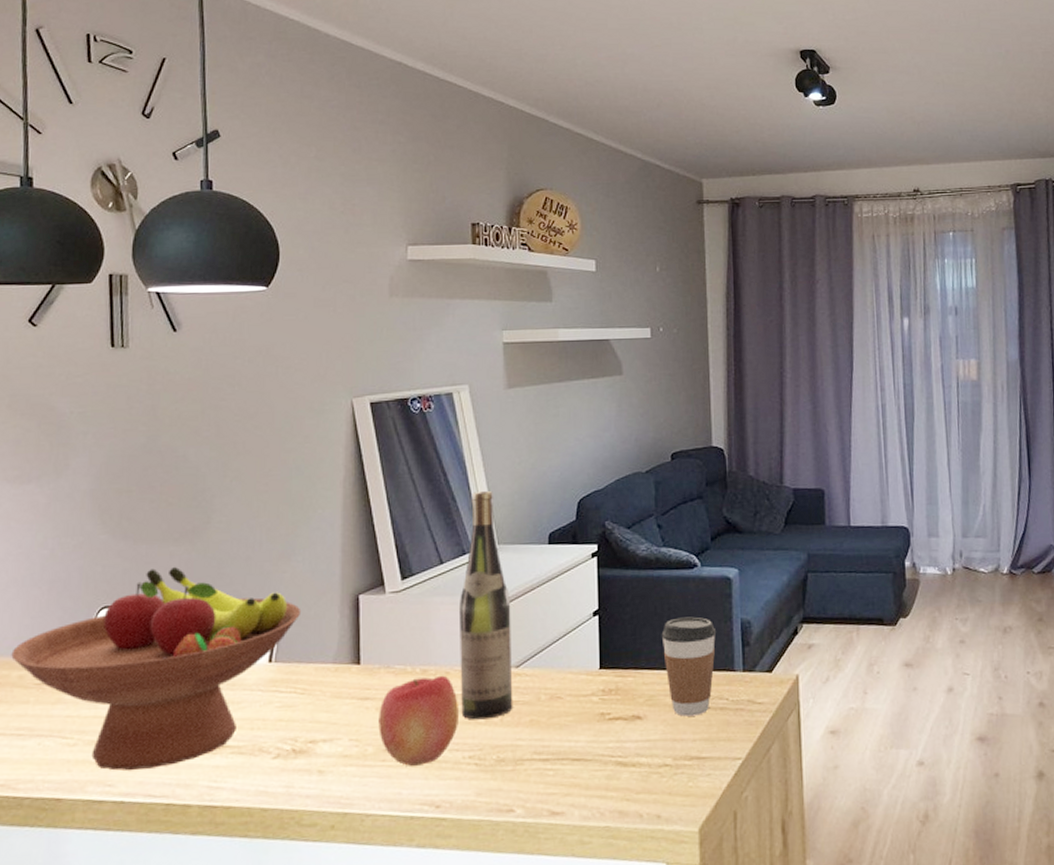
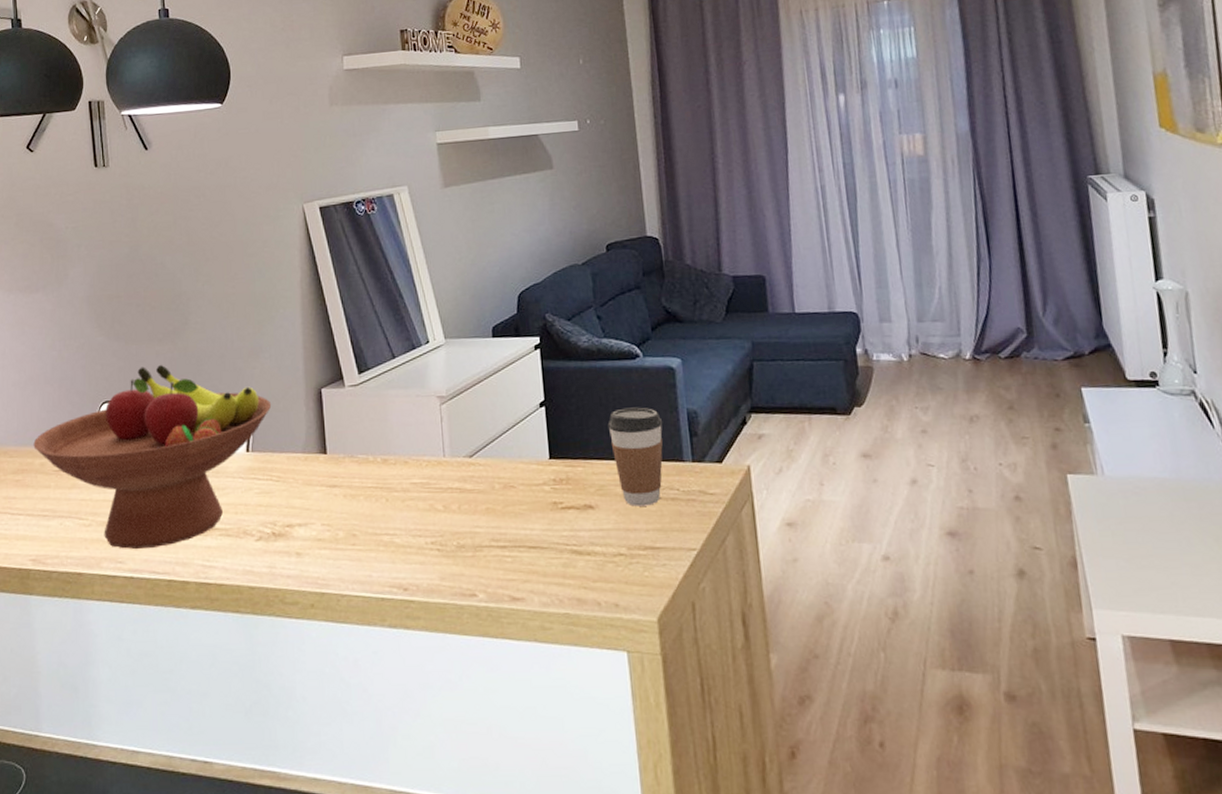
apple: present [378,675,458,767] -> none [346,464,420,552]
wine bottle: present [458,491,513,720] -> none [412,287,470,508]

